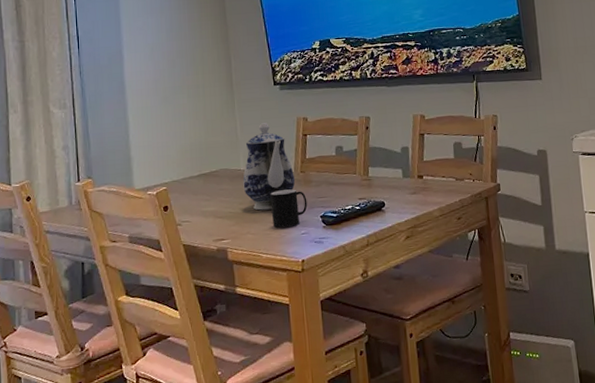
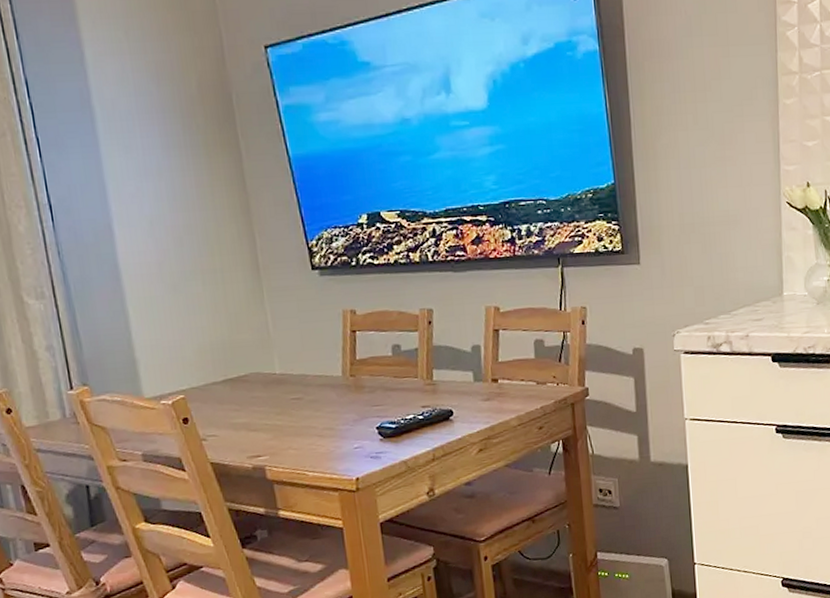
teapot: present [243,123,296,211] -> none [279,316,344,422]
cup: present [270,189,308,228] -> none [314,396,360,442]

